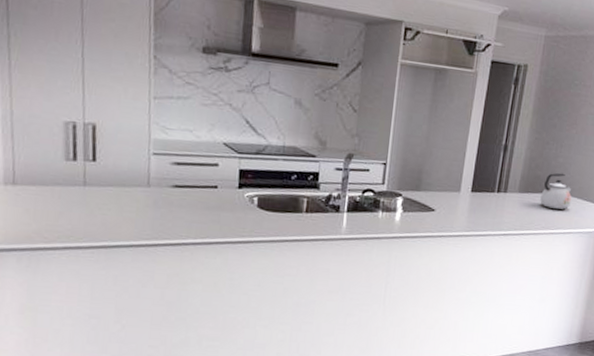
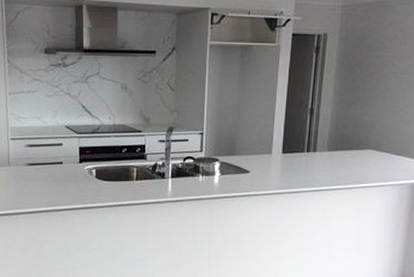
kettle: present [540,173,572,210] -> none [349,130,381,164]

